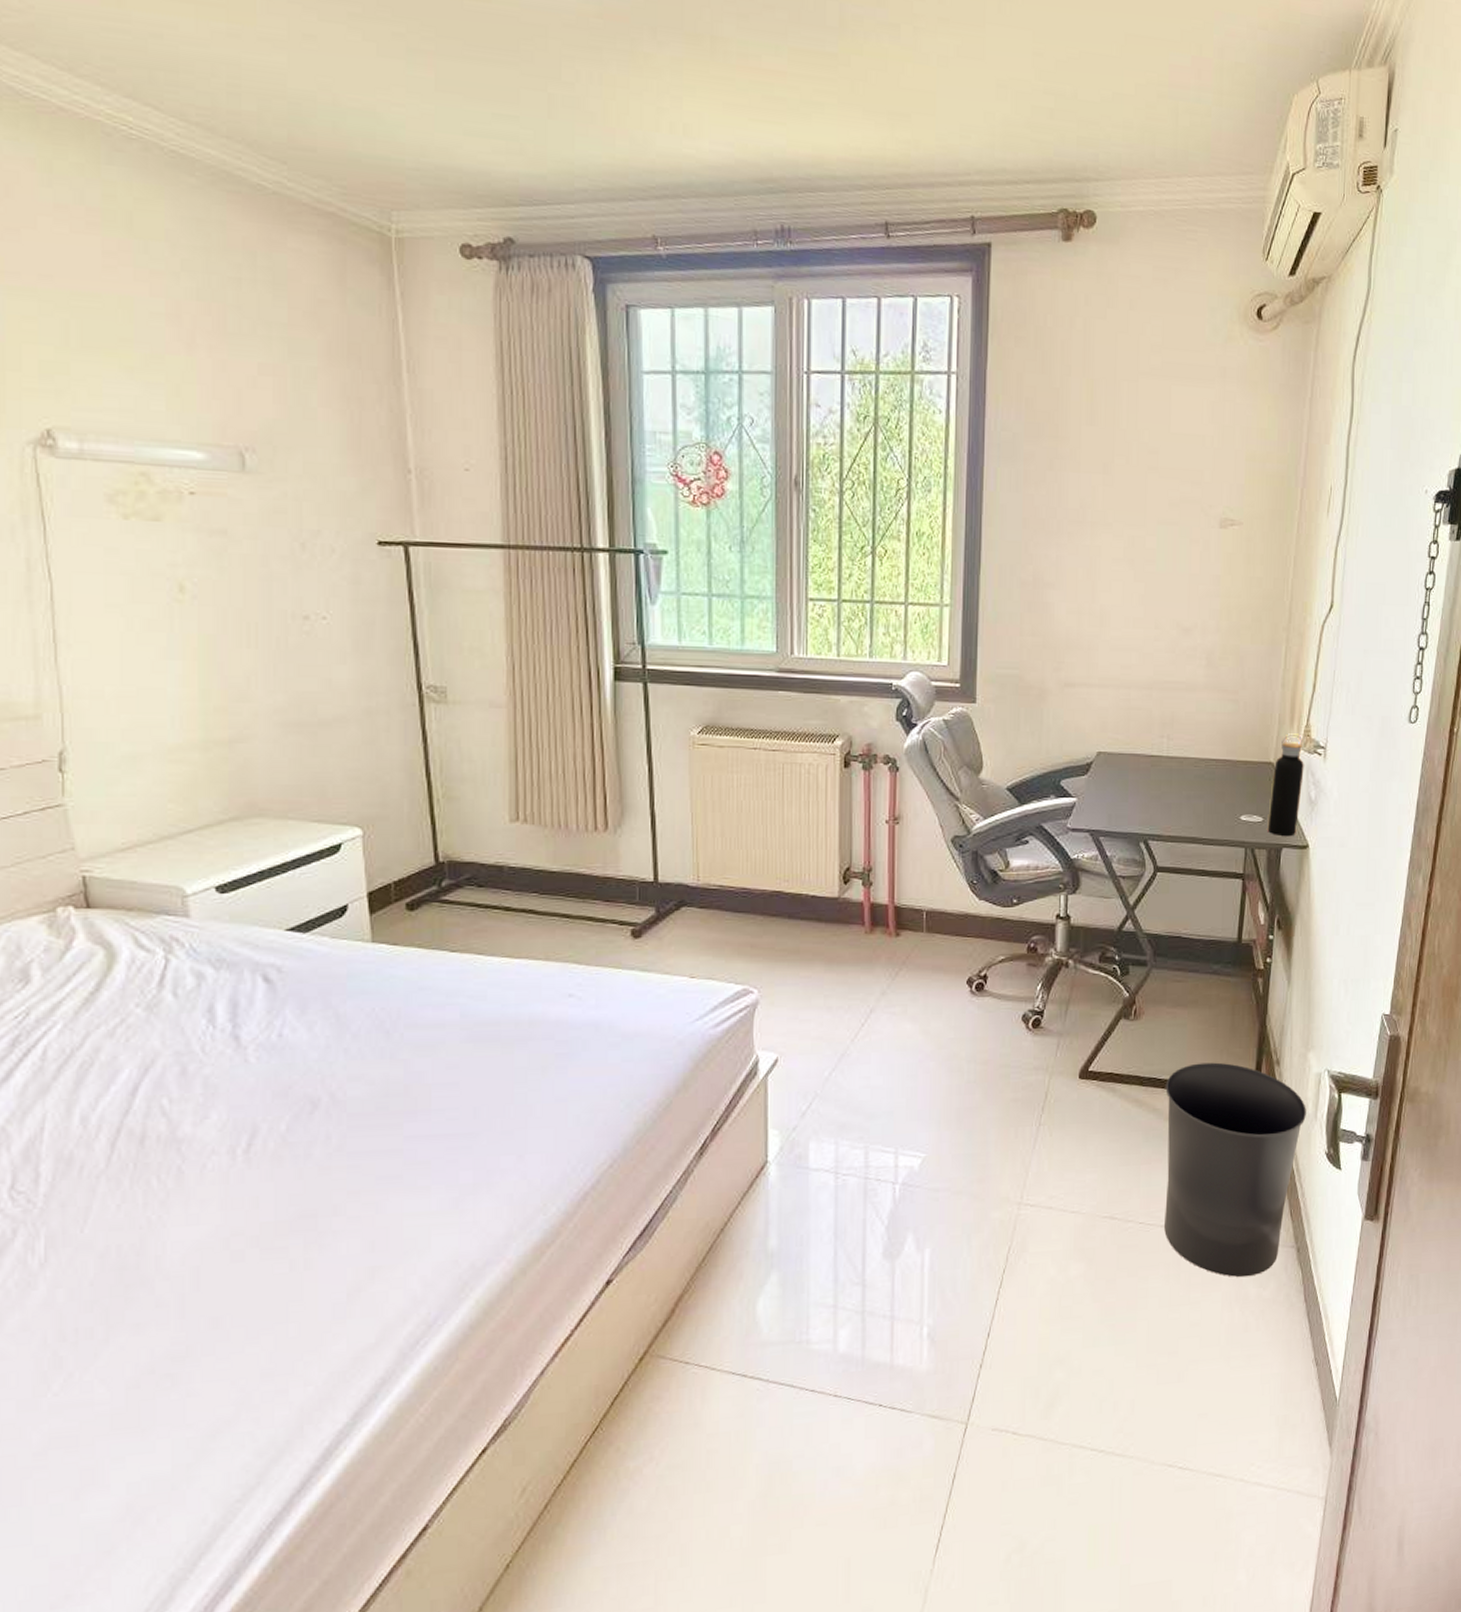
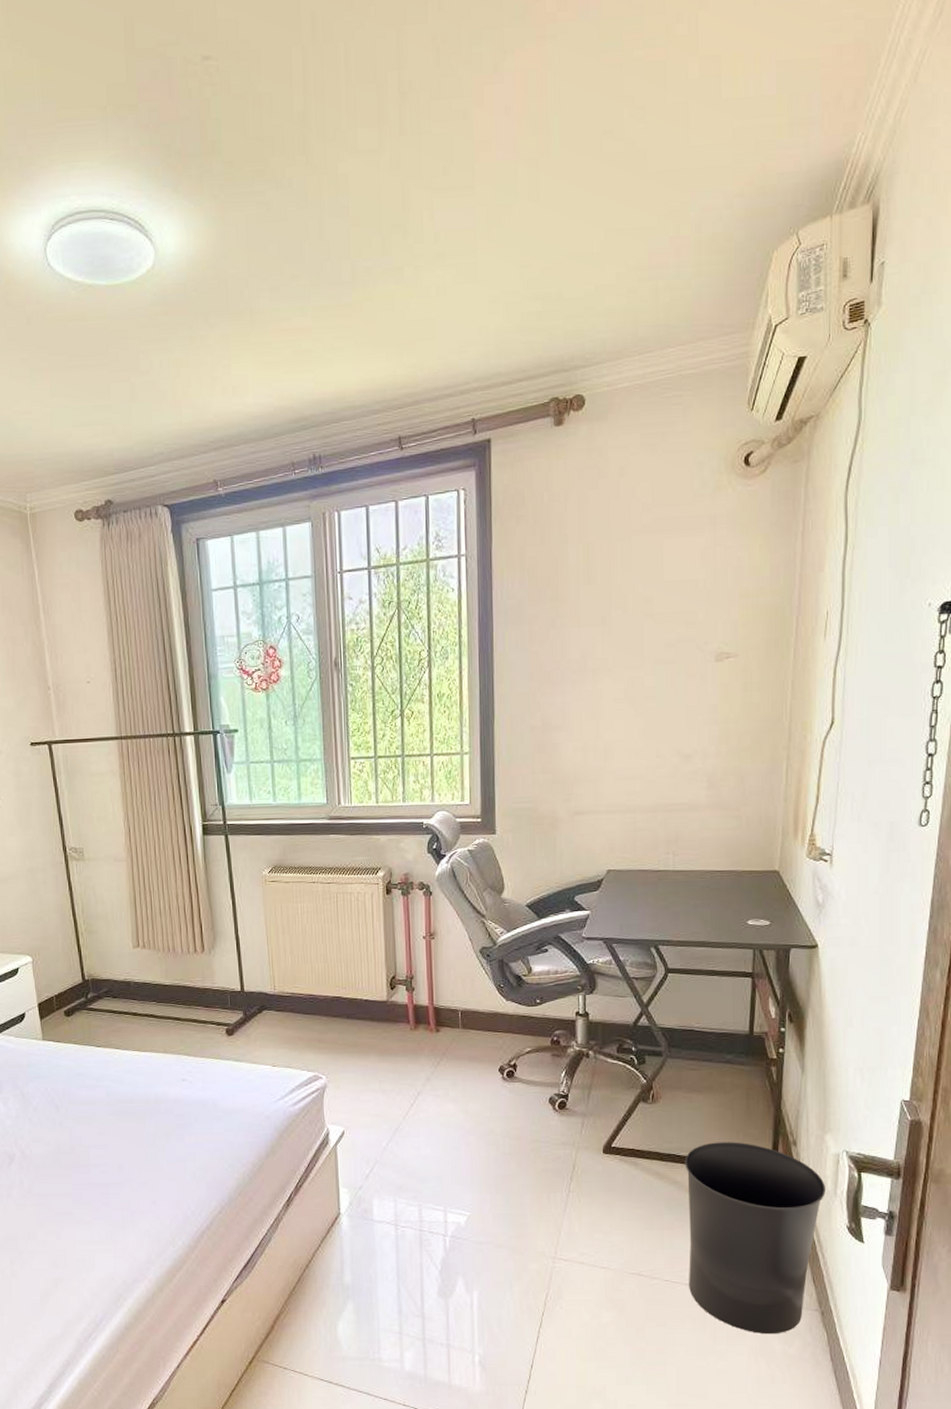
water bottle: present [1267,735,1304,835] -> none [775,844,810,937]

